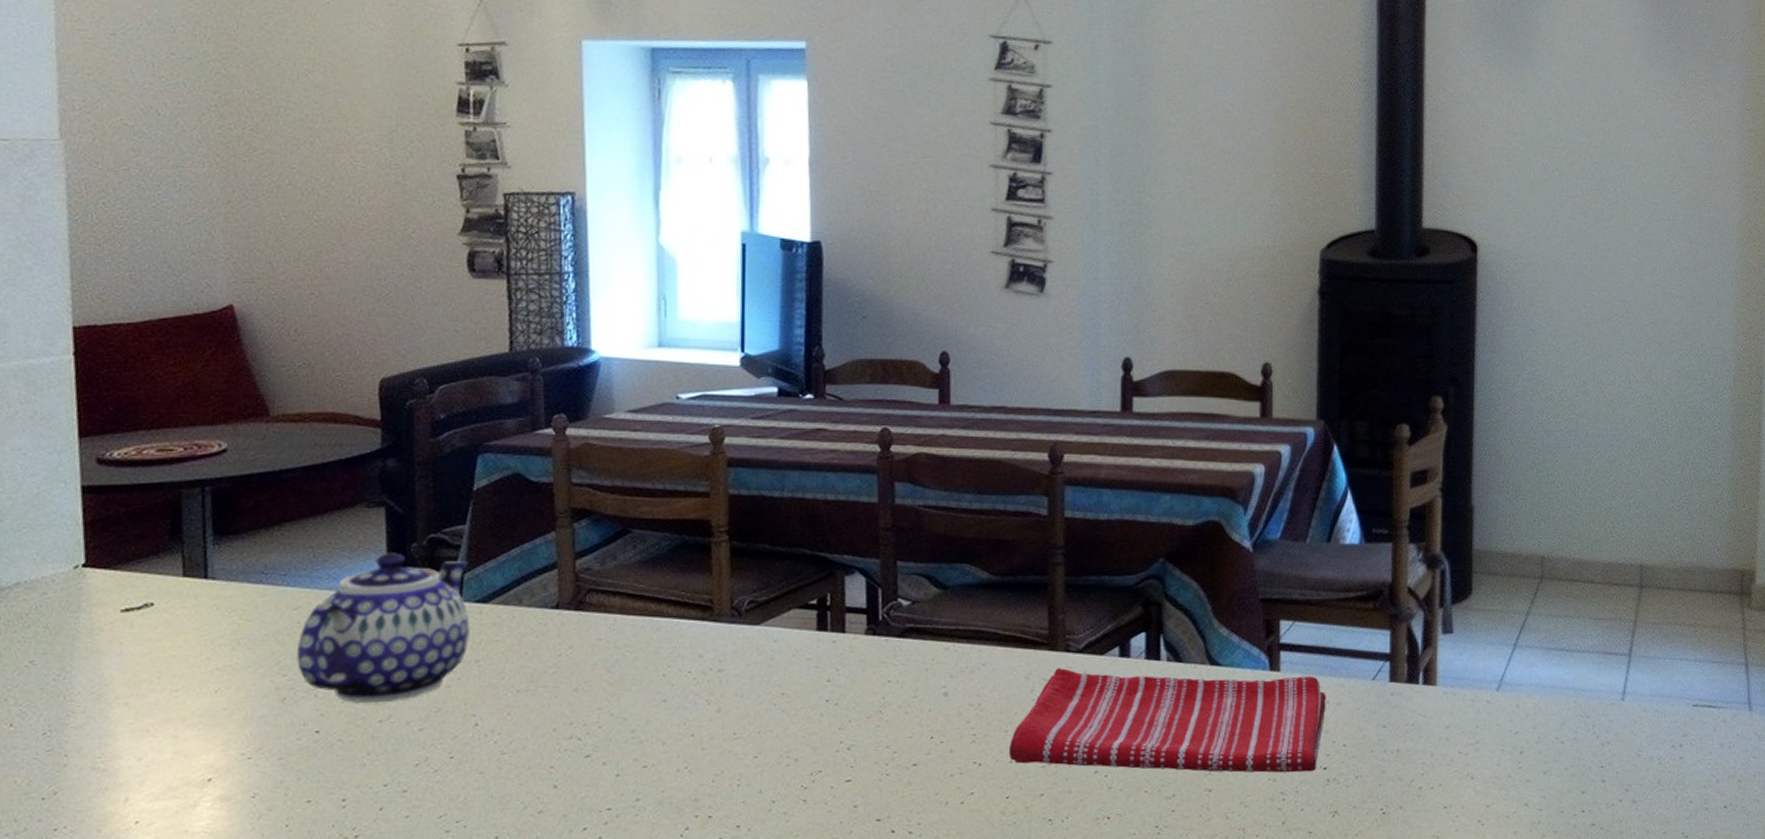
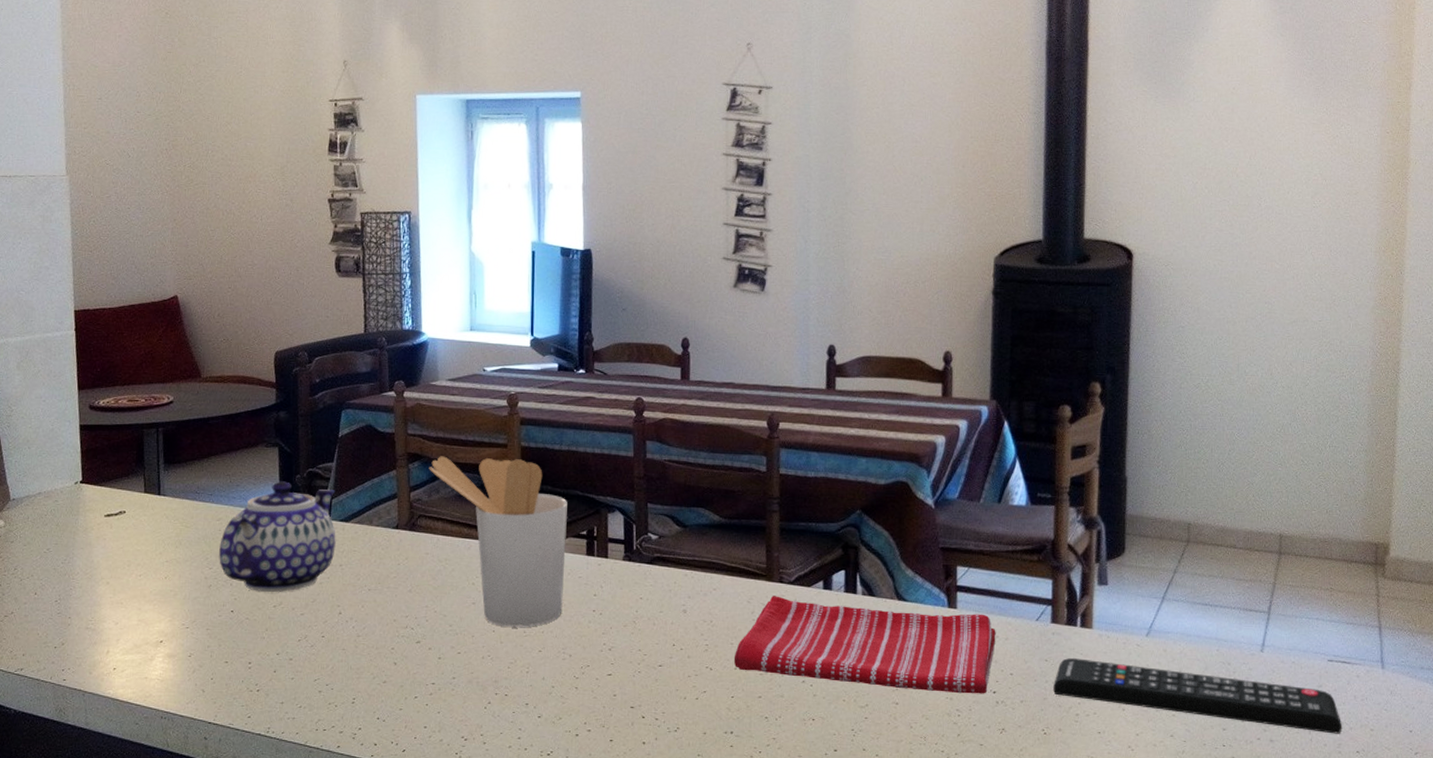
utensil holder: none [601,511,791,728] -> present [429,456,568,627]
remote control: none [1393,721,1709,789] -> present [1053,658,1343,734]

